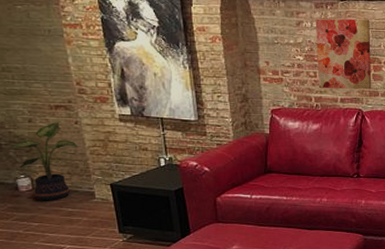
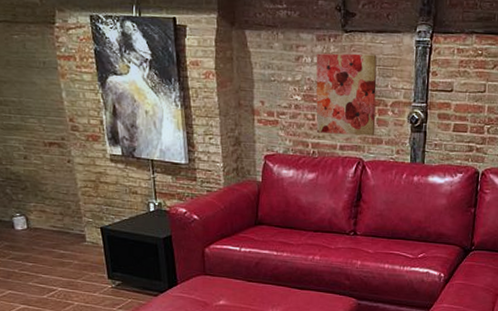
potted plant: present [12,122,77,201] -> none [9,160,69,242]

